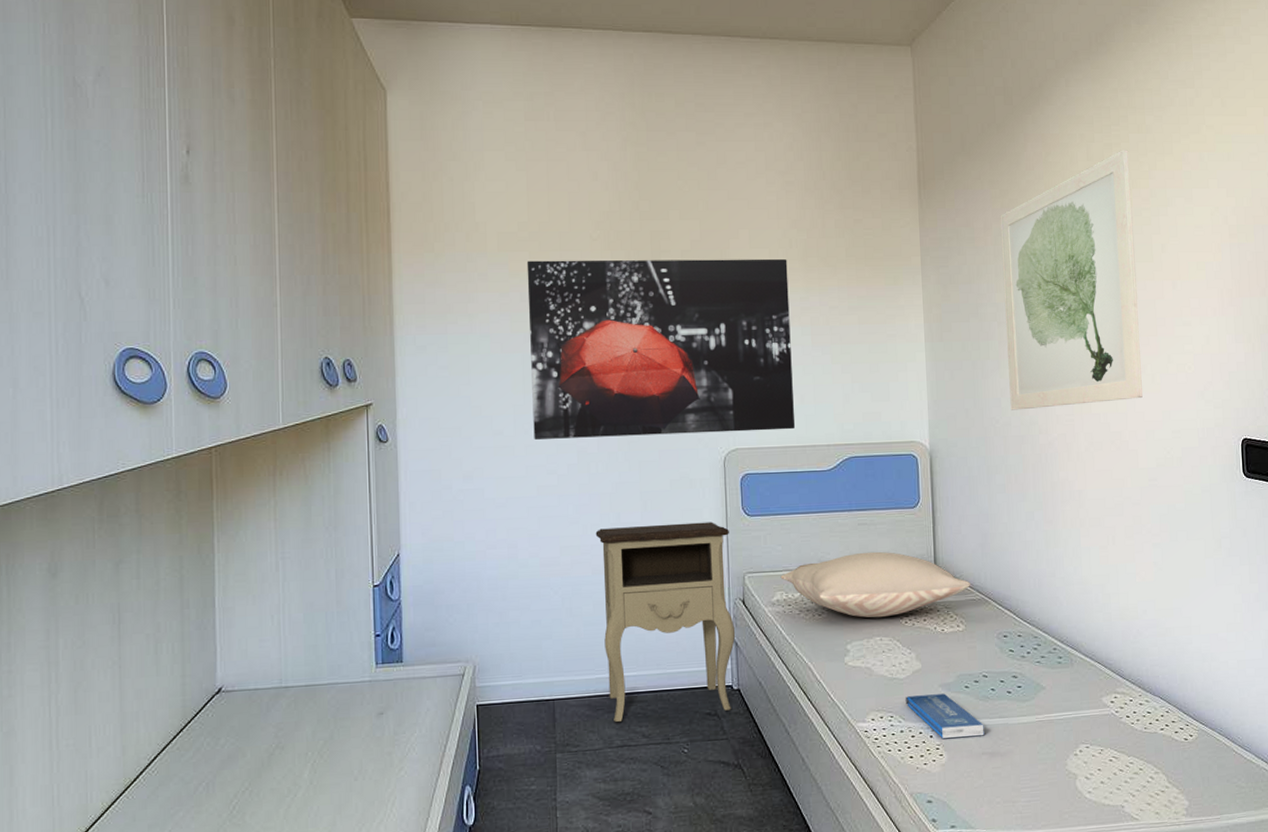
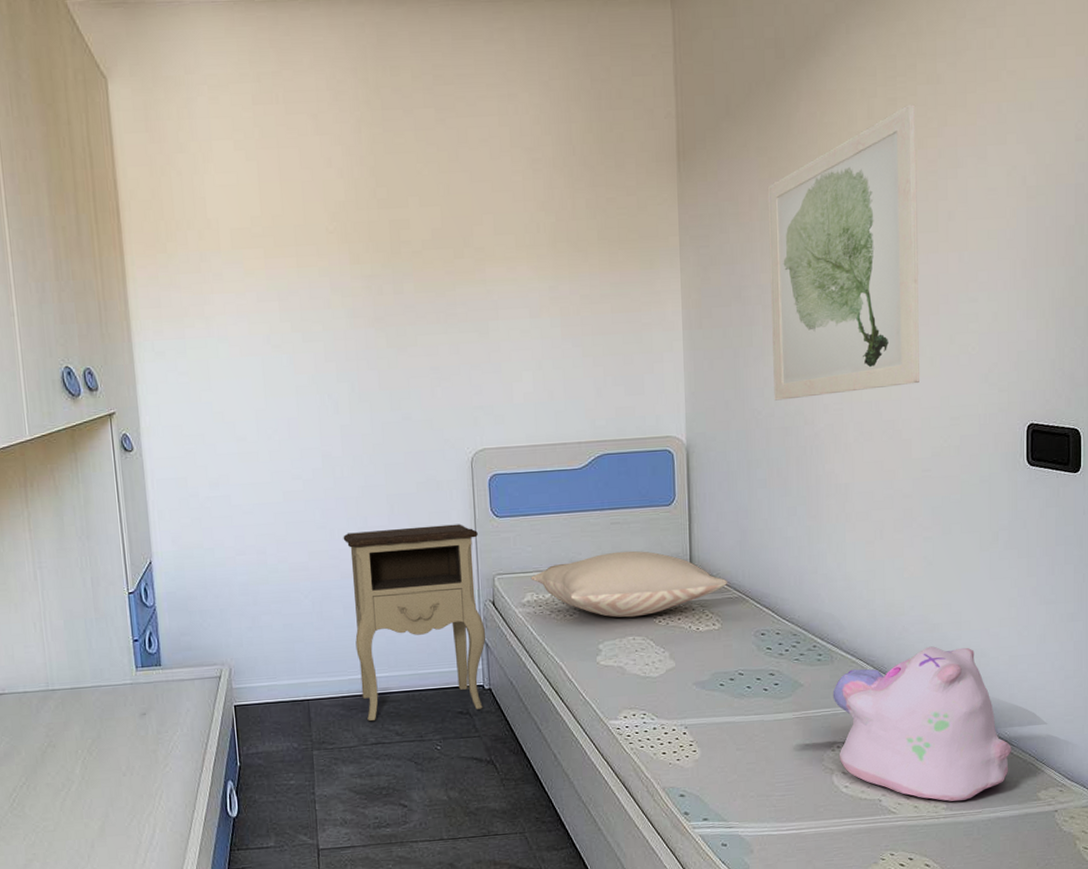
wall art: present [526,258,796,440] -> none [262,245,545,445]
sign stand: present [905,693,984,739] -> none [658,691,739,736]
plush toy: none [1073,650,1245,808] -> present [832,646,1011,802]

